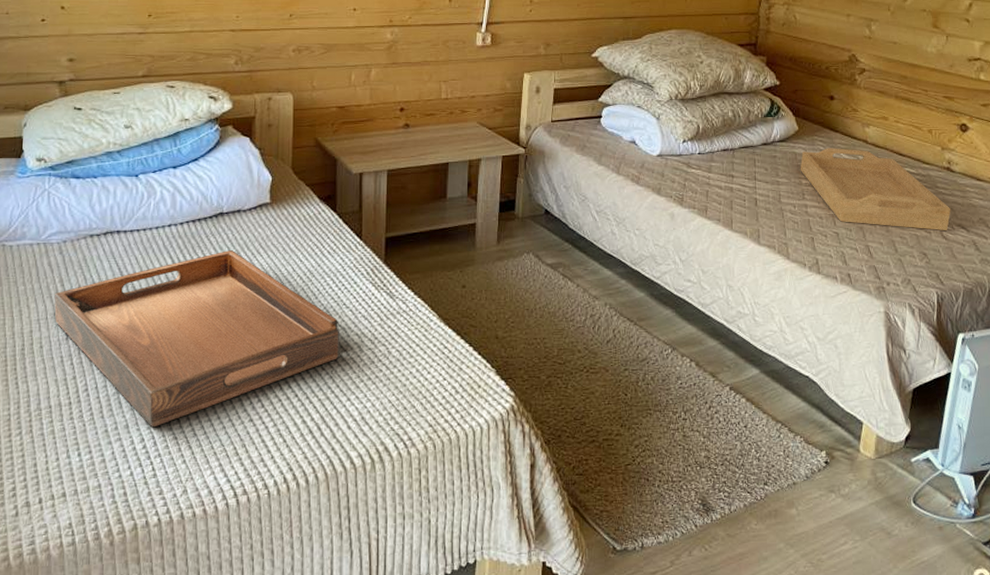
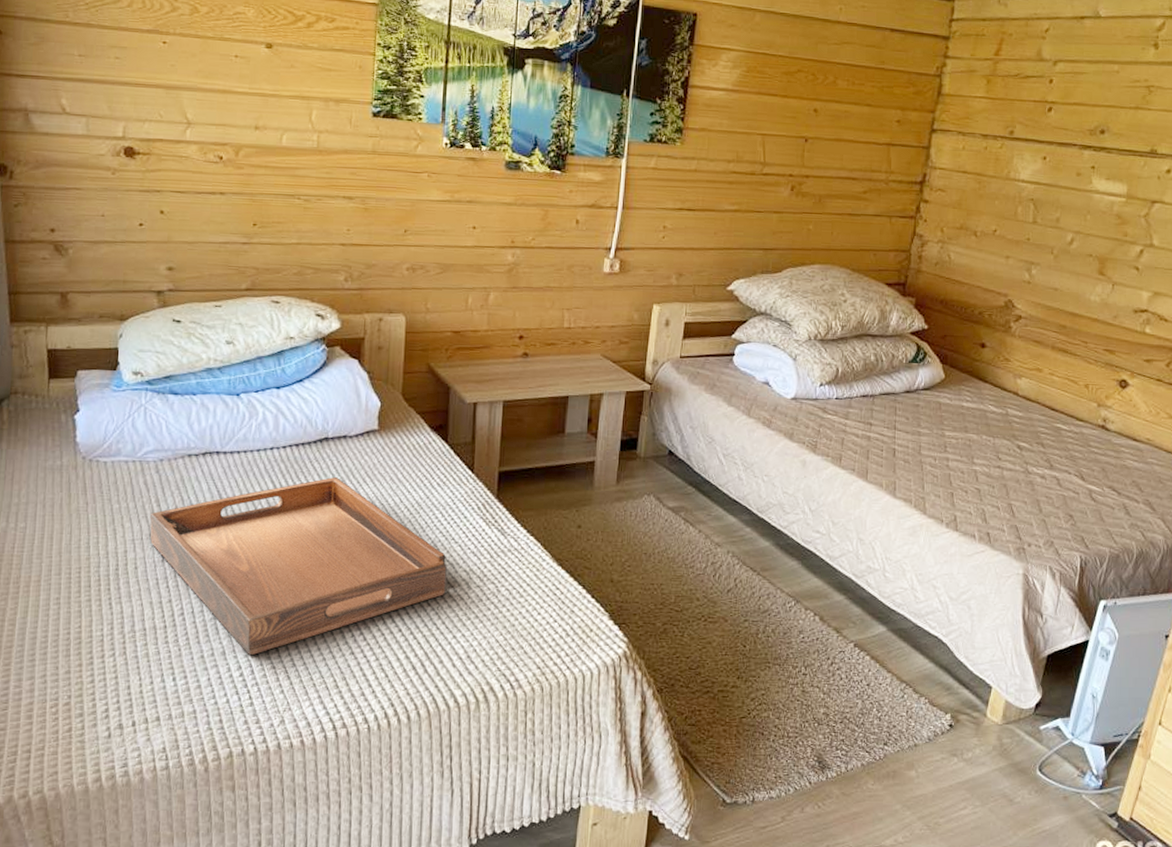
serving tray: present [800,148,951,230] -> none [943,399,1103,492]

